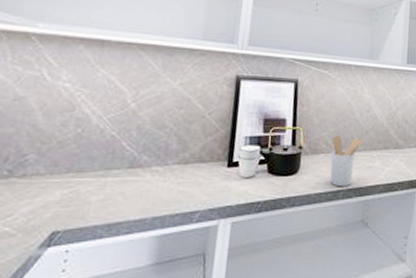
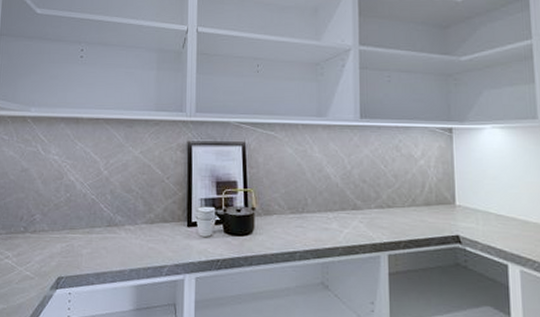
utensil holder: present [330,135,364,187] -> none [285,196,318,248]

